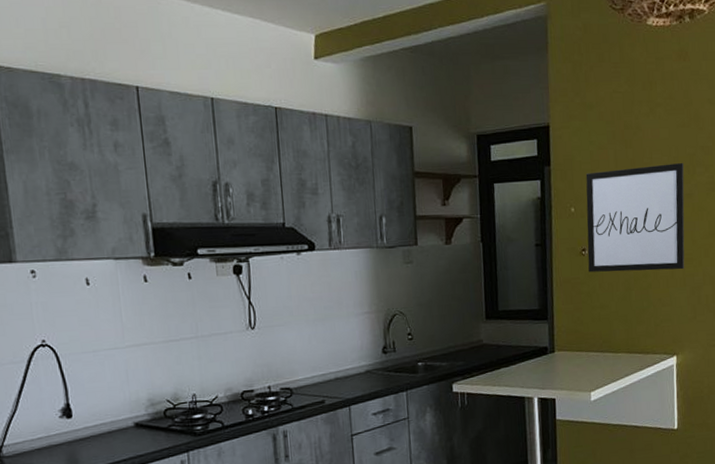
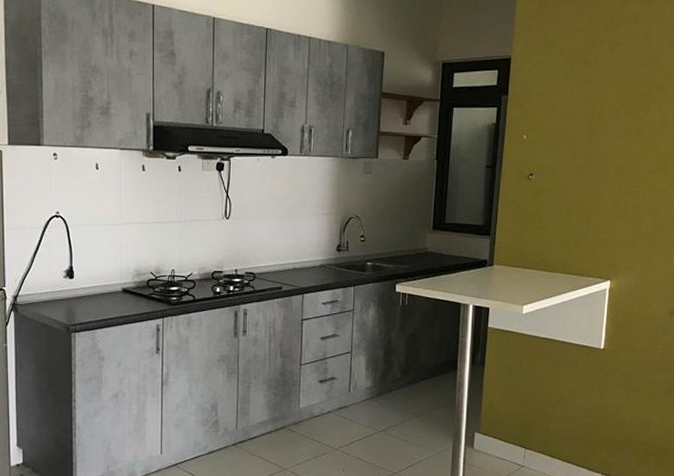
wall art: present [585,163,685,273] -> none [534,101,637,201]

